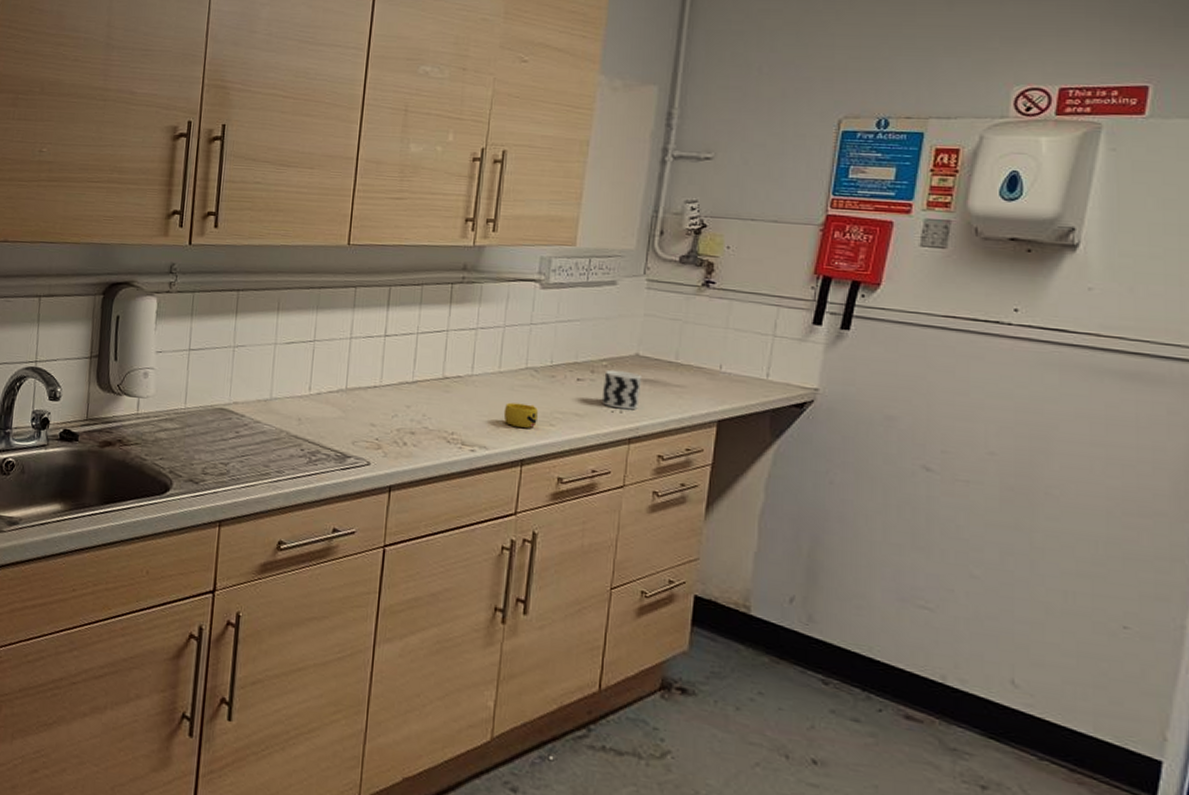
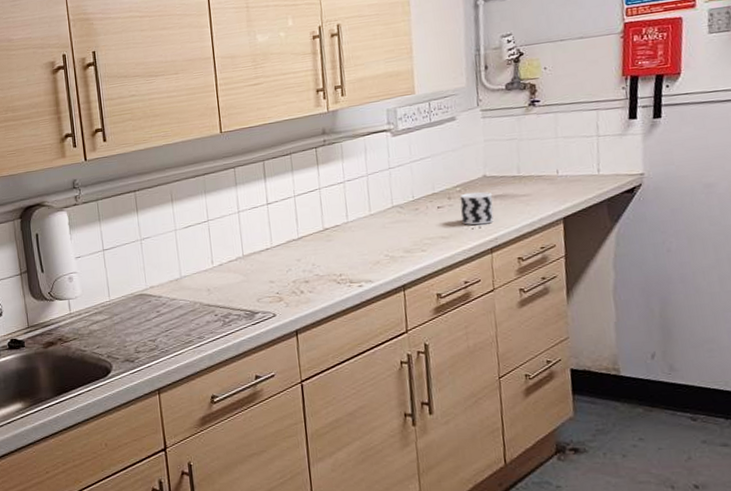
cup: present [503,402,538,428] -> none [380,236,410,259]

